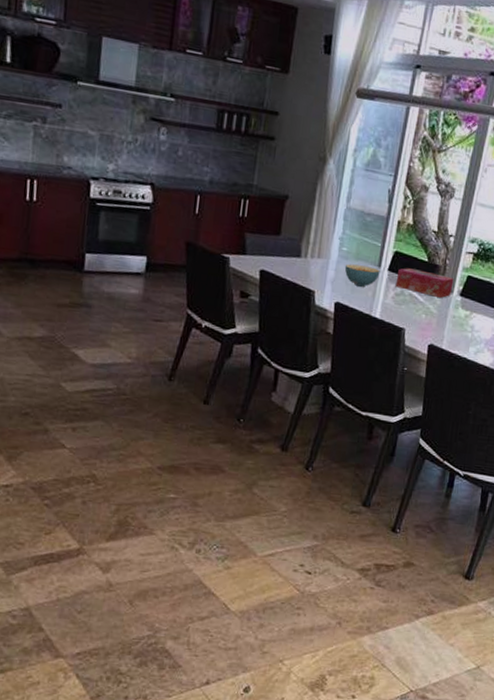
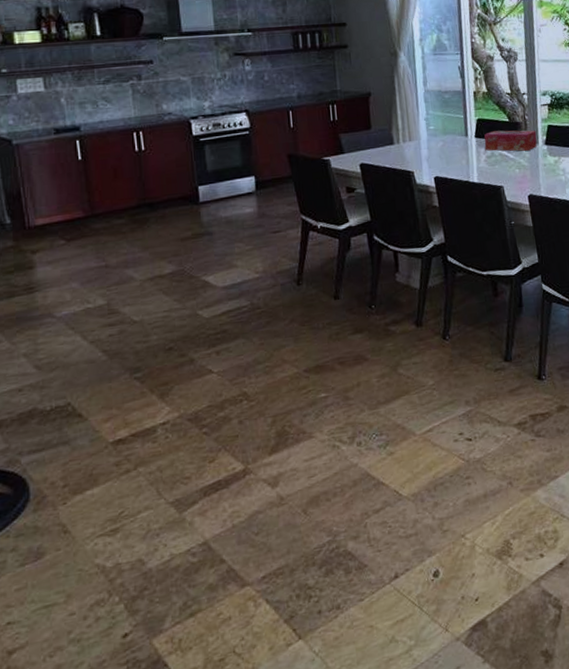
cereal bowl: present [344,264,380,287] -> none [435,138,469,158]

